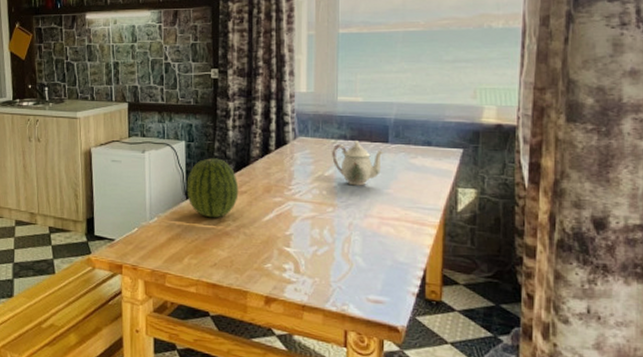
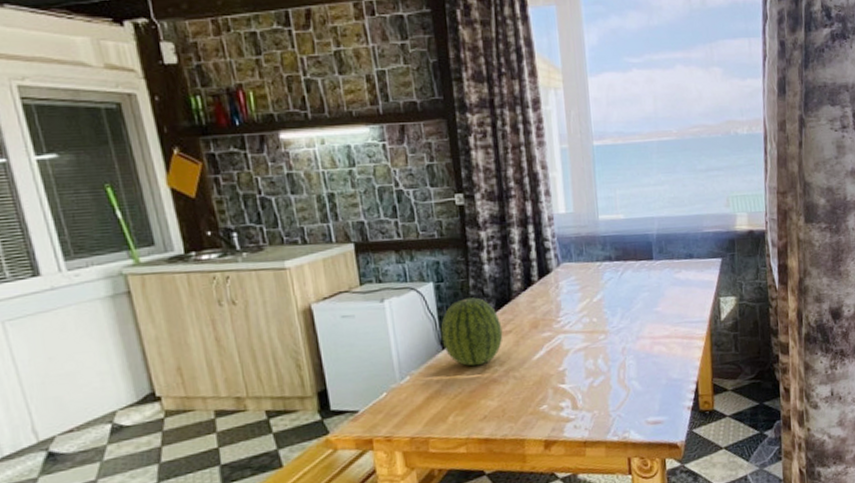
teapot: present [332,141,385,186] -> none [598,261,650,309]

